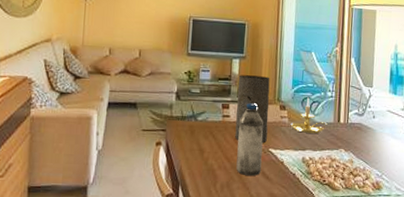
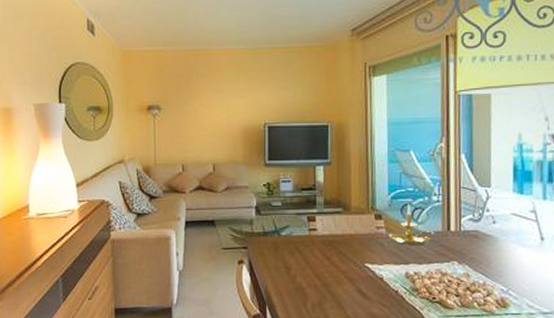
vase: present [235,75,270,144] -> none [324,183,362,258]
water bottle: present [236,103,263,177] -> none [327,214,357,295]

